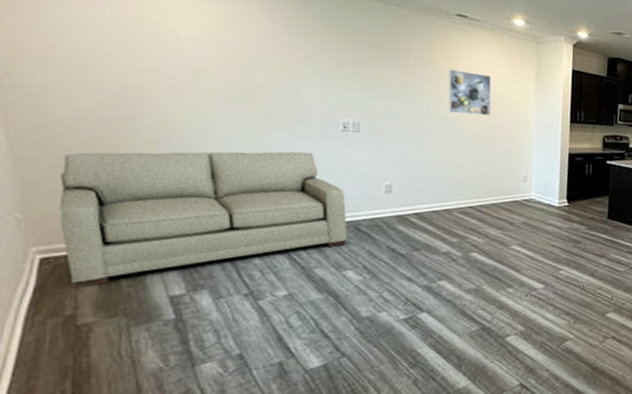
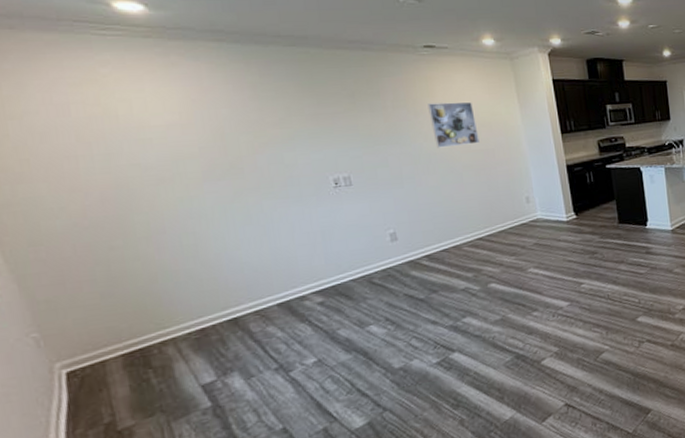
sofa: present [59,151,348,287] -> none [65,216,364,394]

